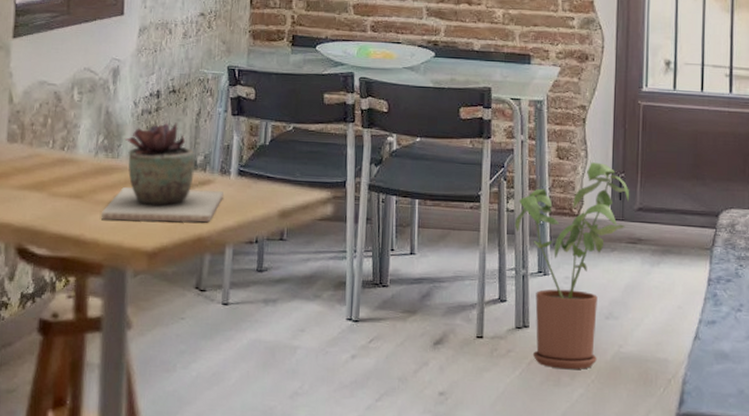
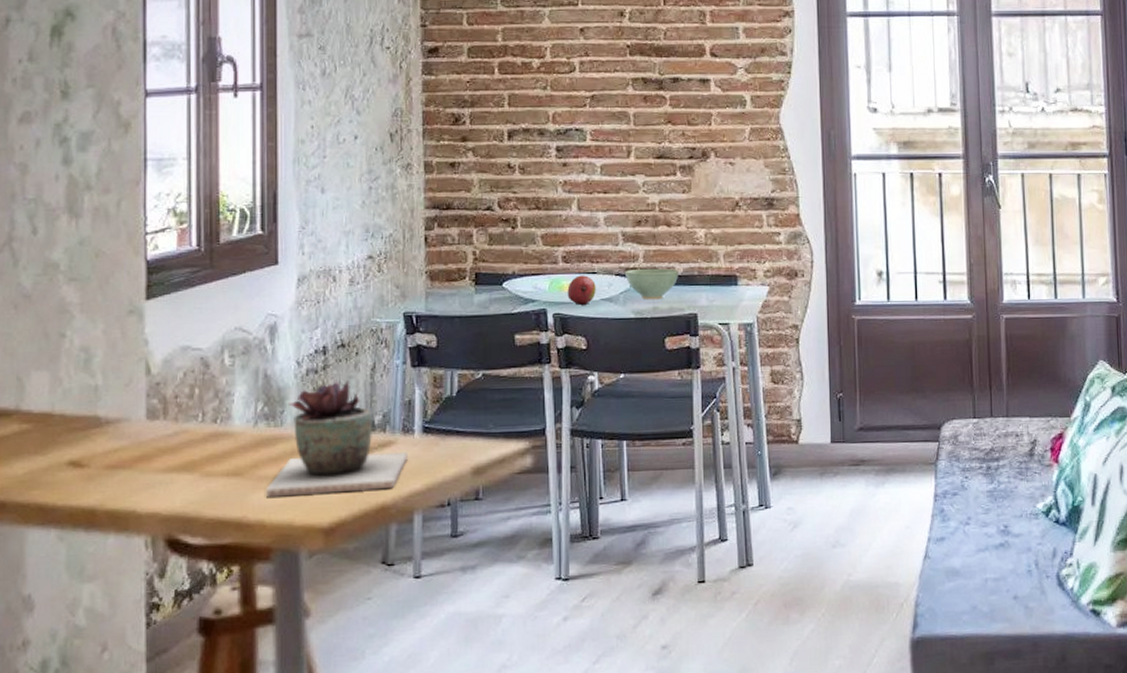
fruit: none [373,44,400,71] -> present [567,275,596,305]
bowl: none [426,42,478,72] -> present [624,268,680,300]
house plant: present [514,162,630,370] -> none [731,384,850,606]

